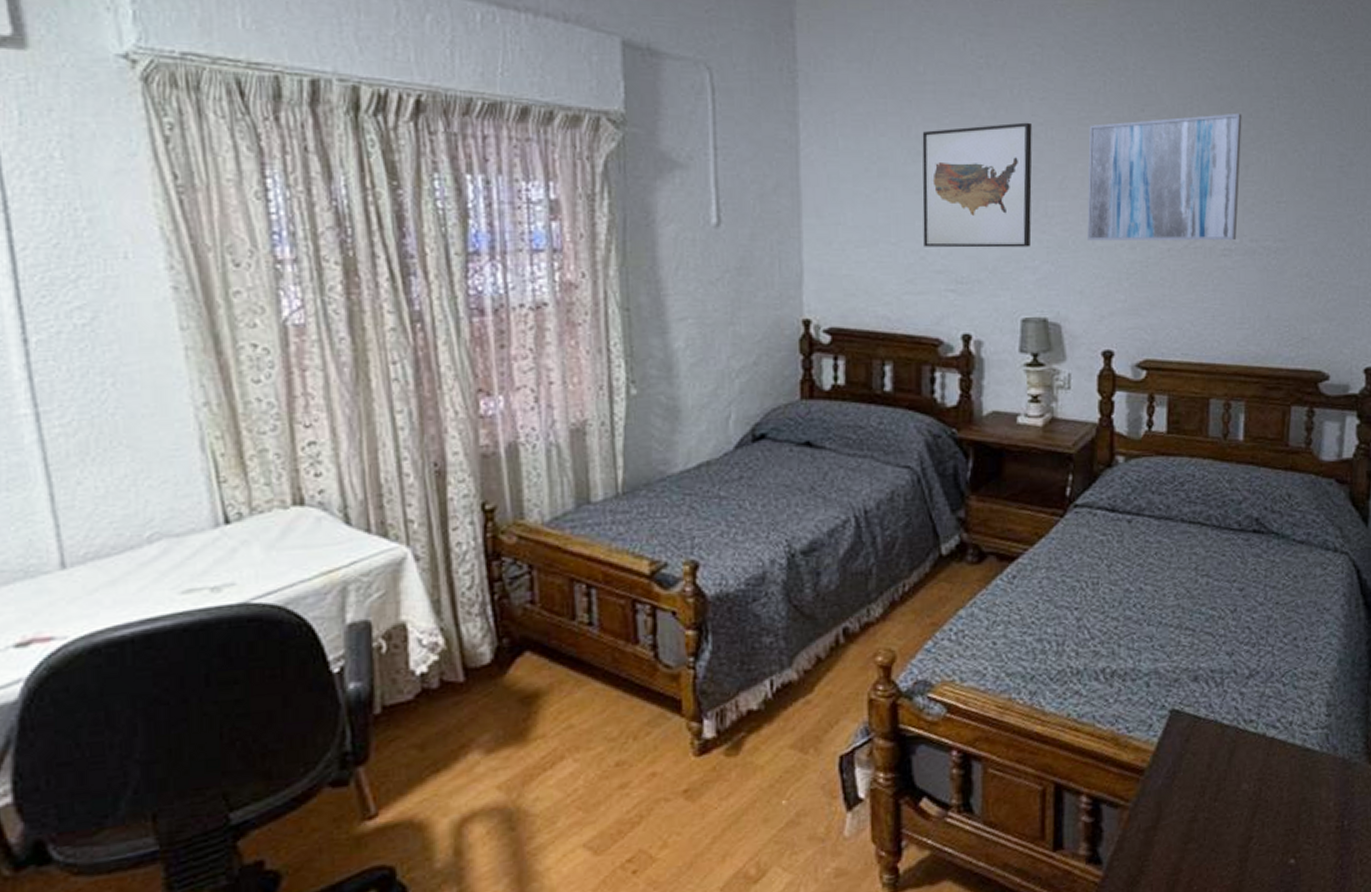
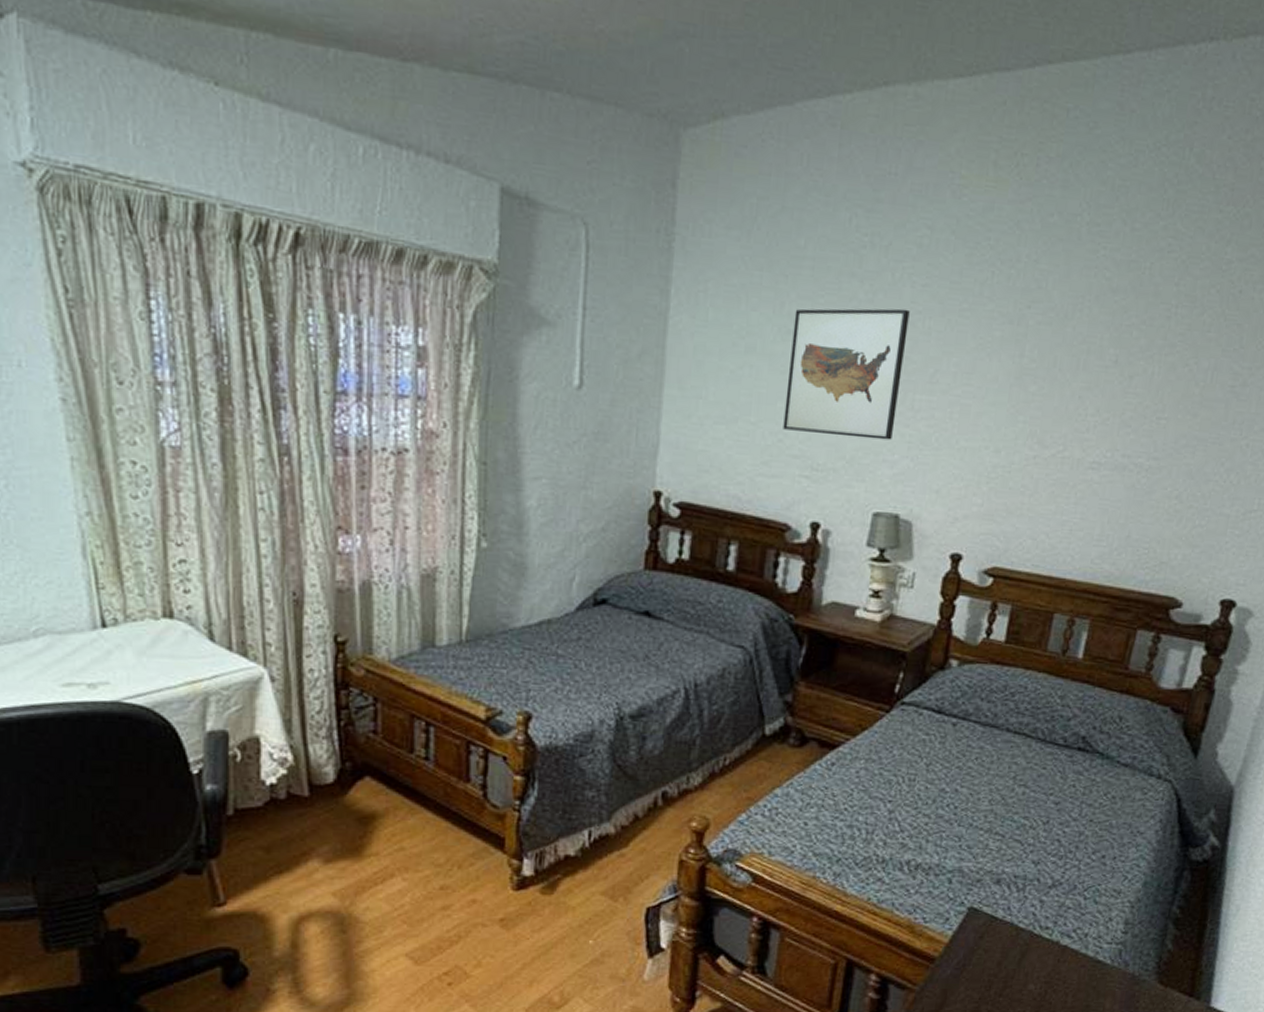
wall art: present [1087,112,1242,241] -> none [952,317,1135,454]

